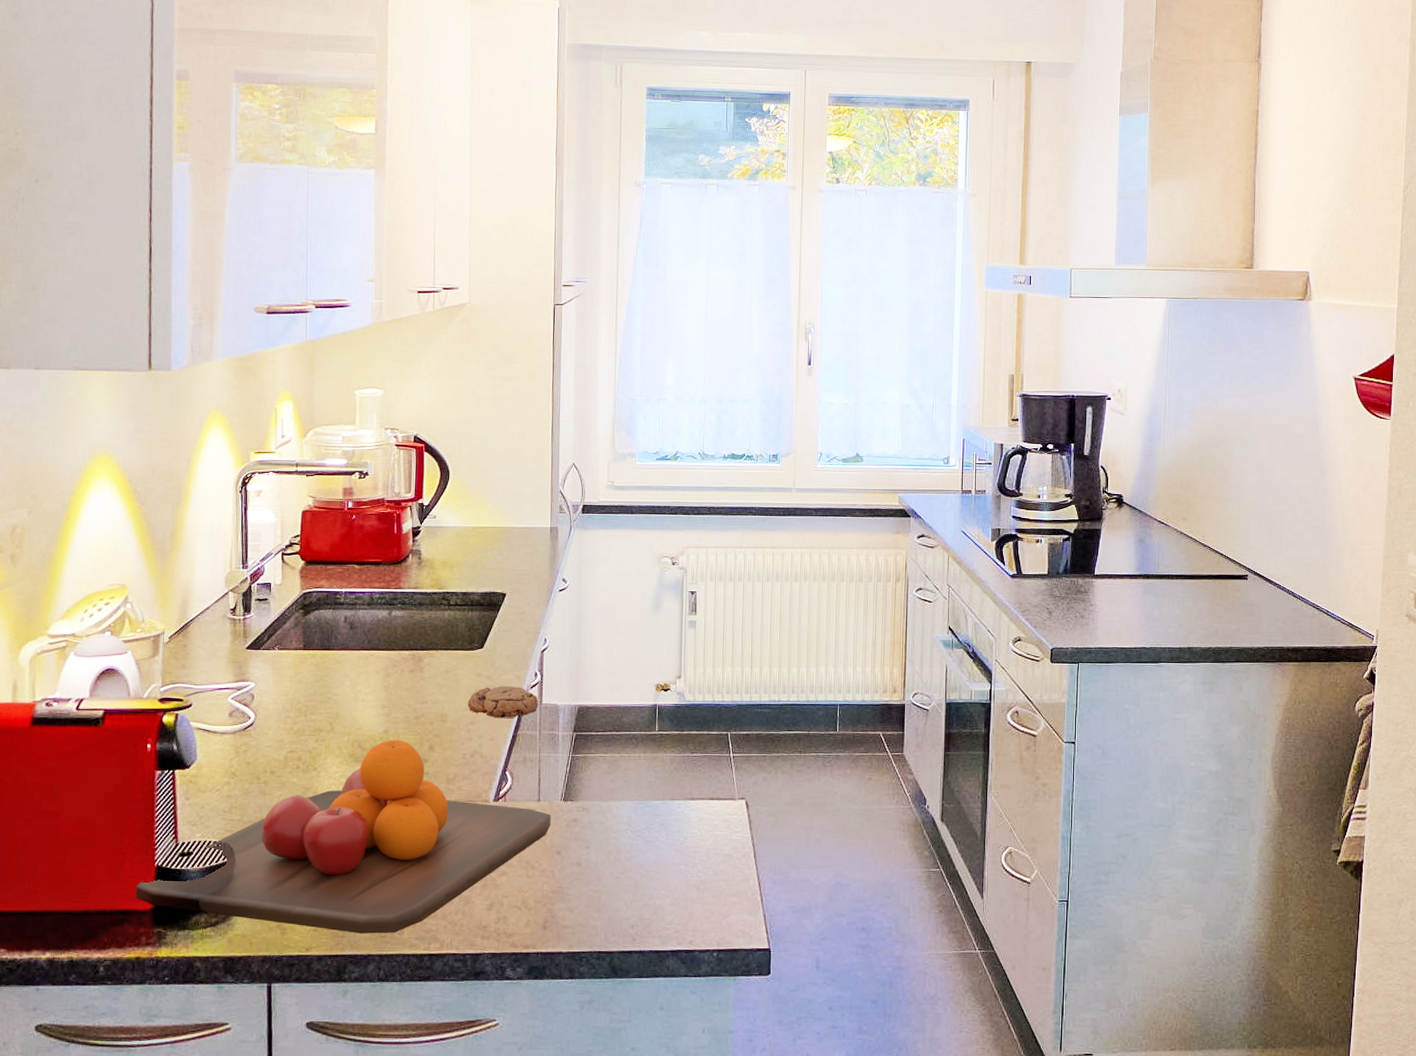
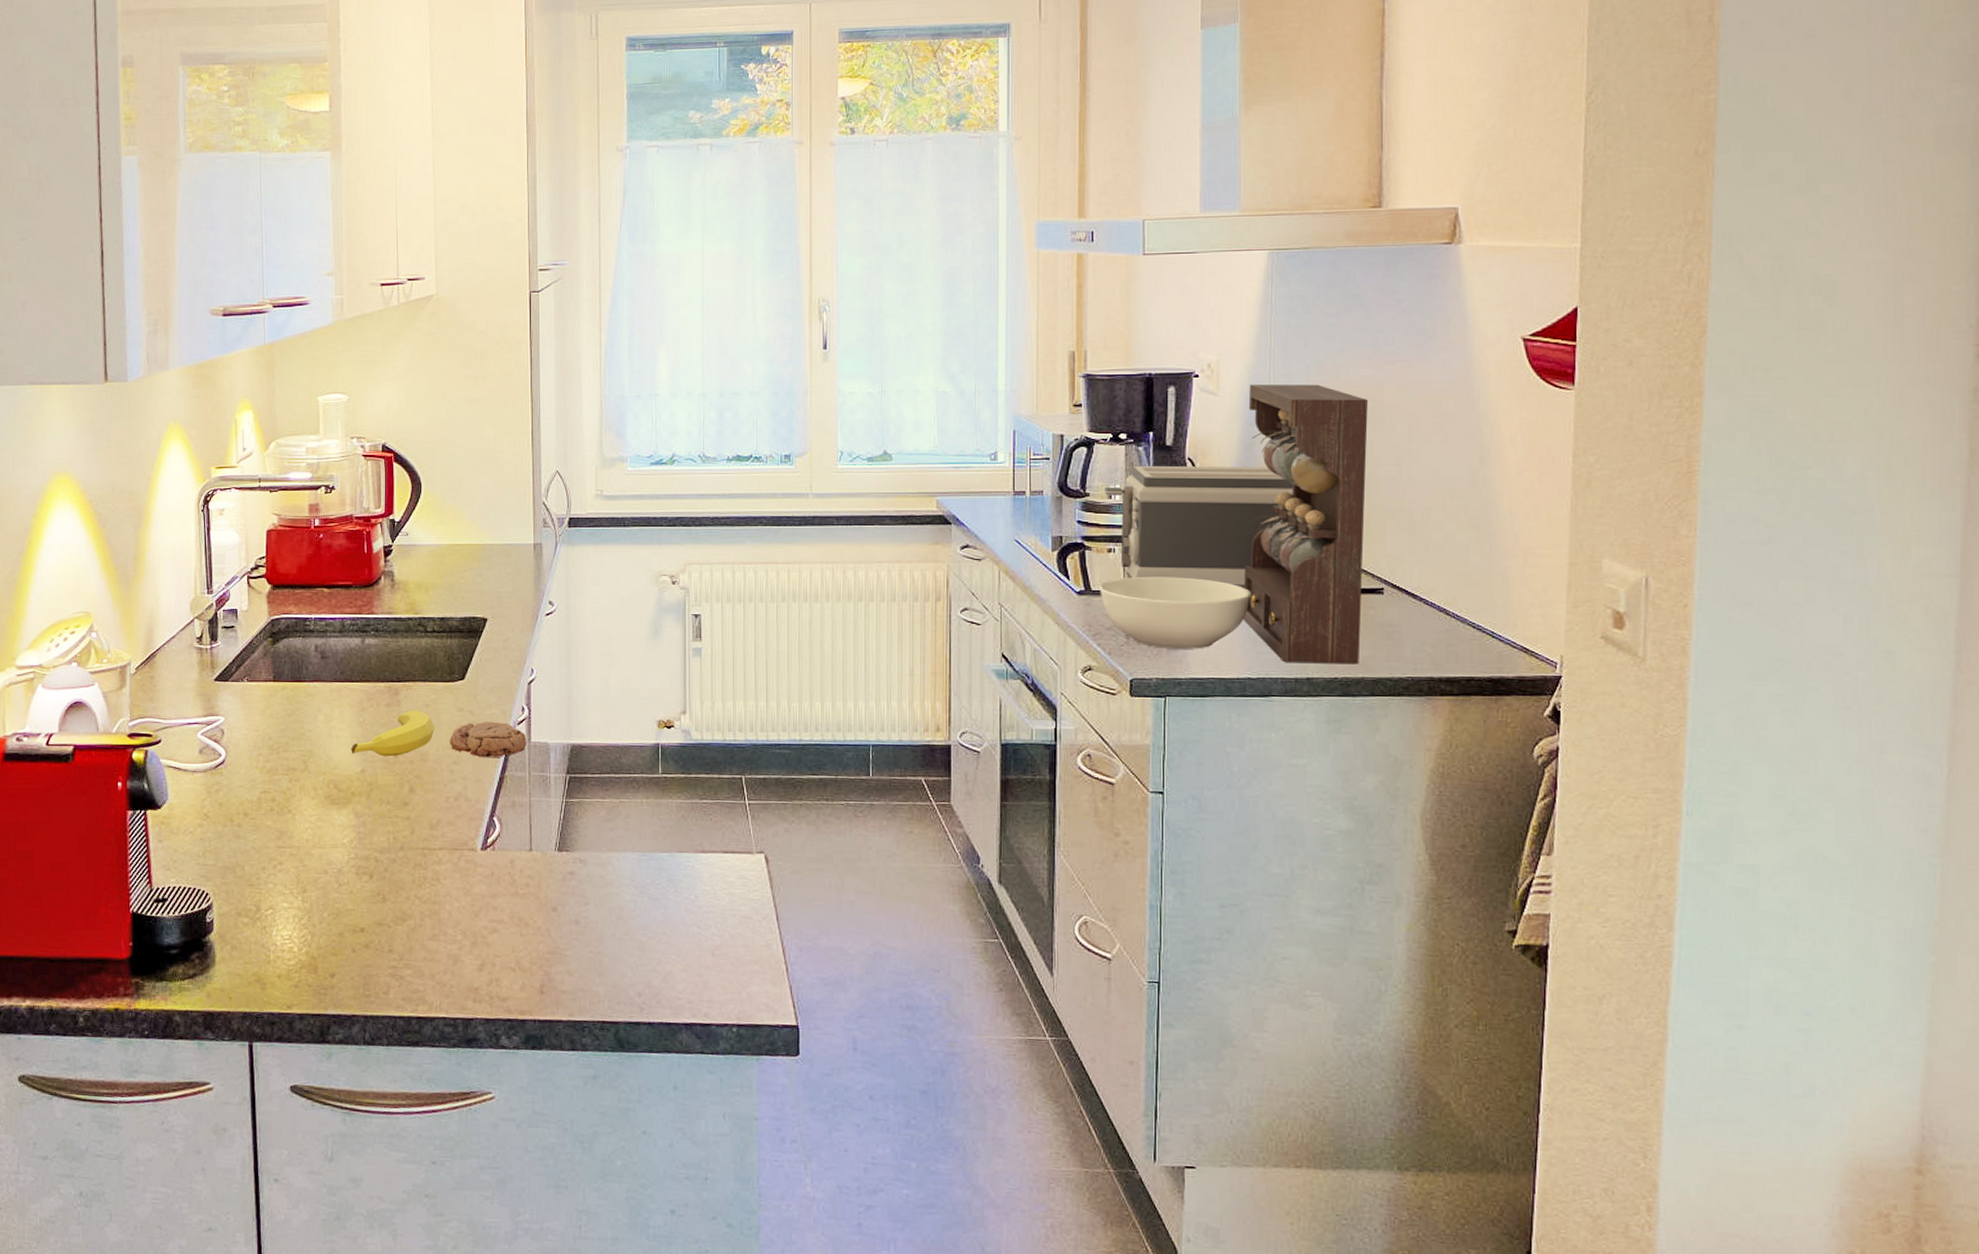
chopping board: present [136,739,551,934] -> none [112,780,545,993]
banana: none [375,676,455,718] -> present [351,710,435,757]
bowl: none [1028,563,1147,624] -> present [1099,576,1252,649]
toaster: none [1034,471,1181,574] -> present [1103,465,1293,588]
spice rack: none [1141,406,1239,637] -> present [1243,384,1368,665]

